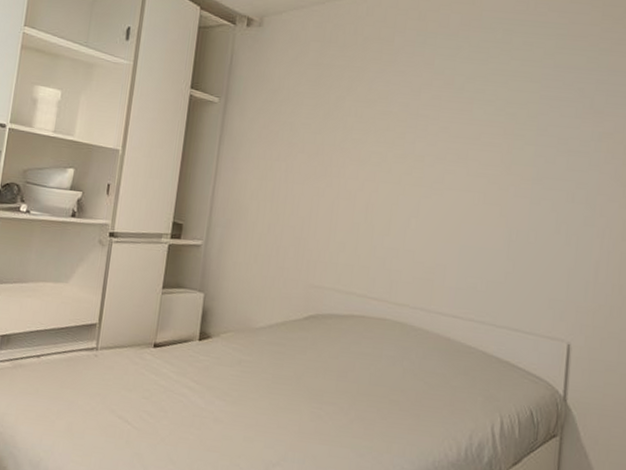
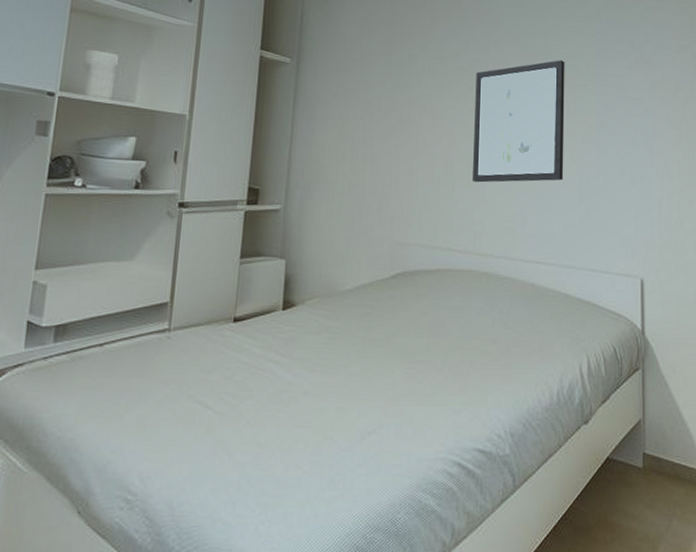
wall art: none [392,106,503,235] -> present [472,60,565,183]

